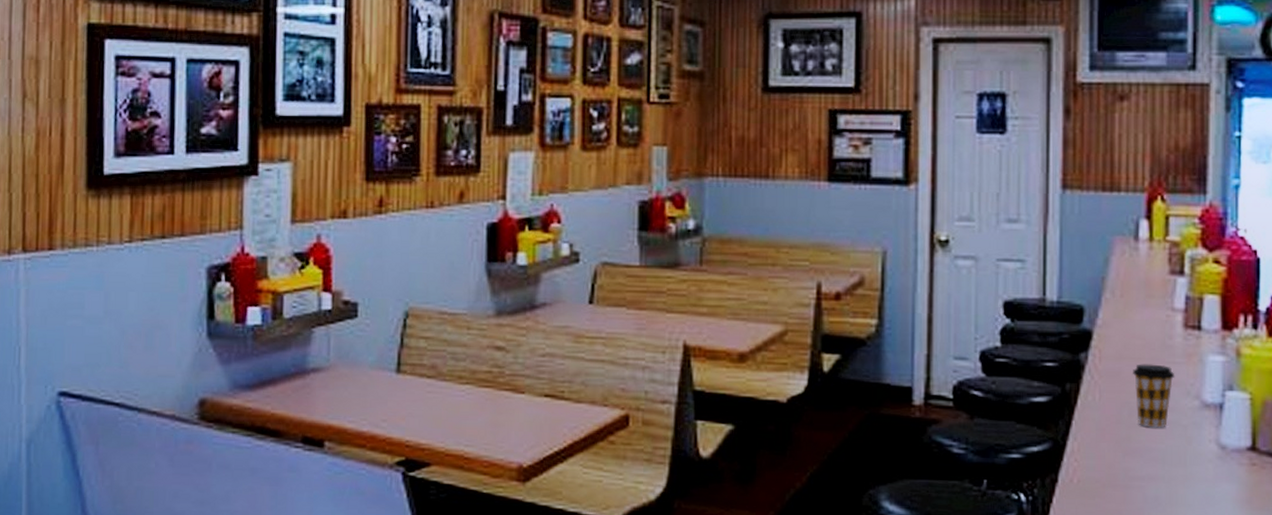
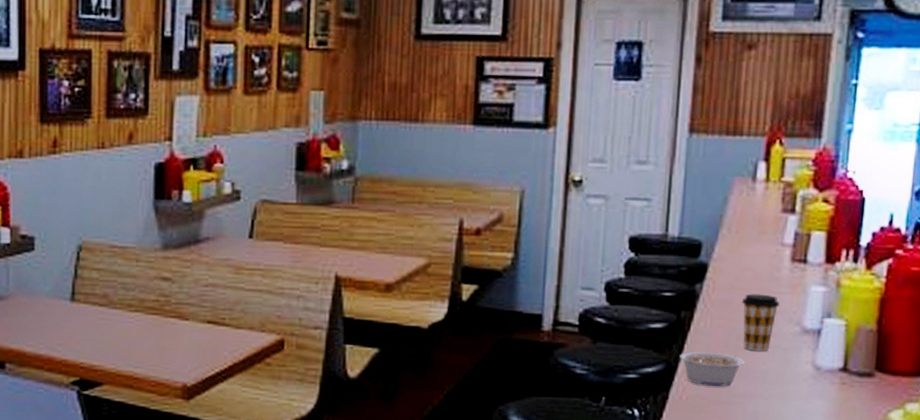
legume: none [1067,428,1140,469] -> present [679,351,744,387]

